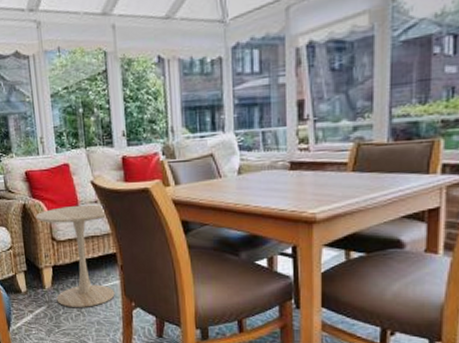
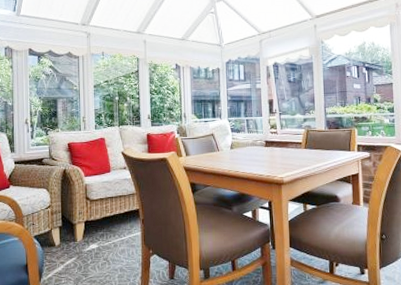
side table: present [35,204,115,307] -> none [73,170,136,257]

